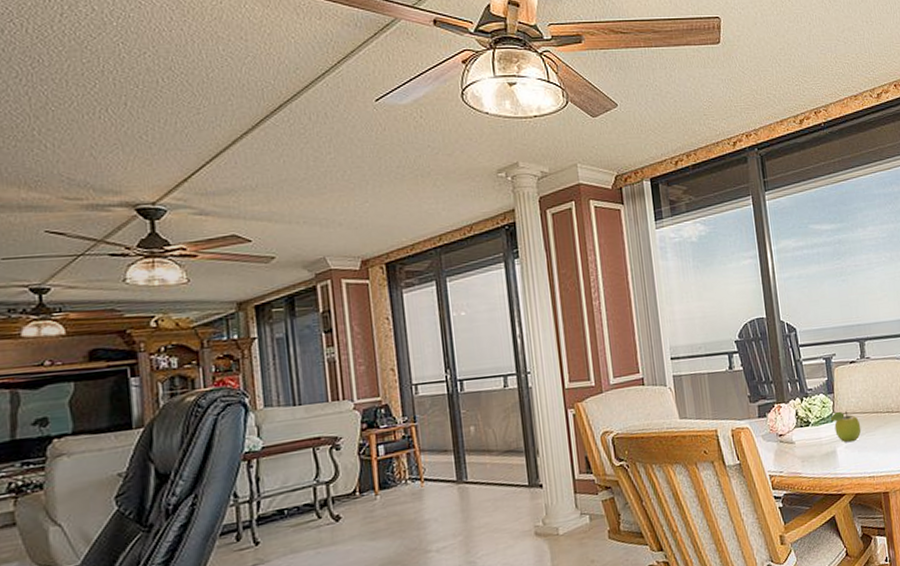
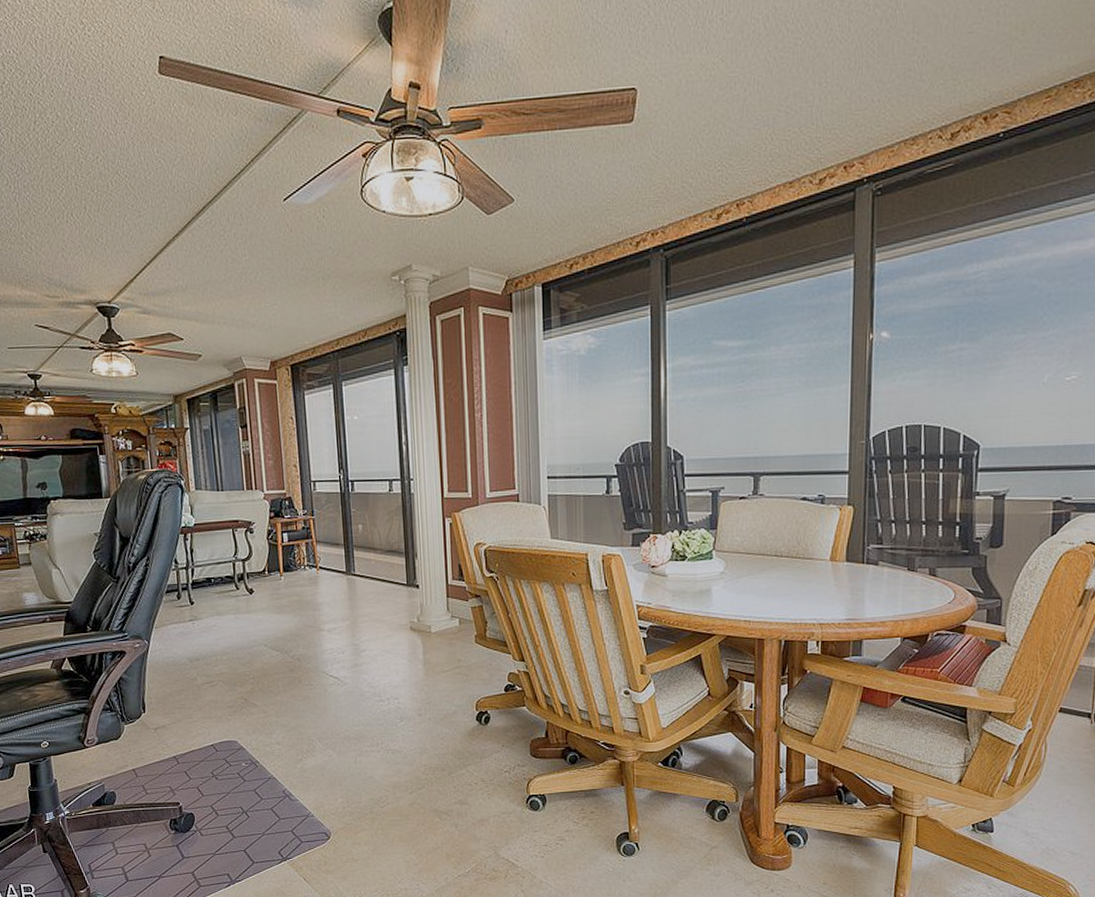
fruit: present [830,411,862,443] -> none [709,549,743,583]

